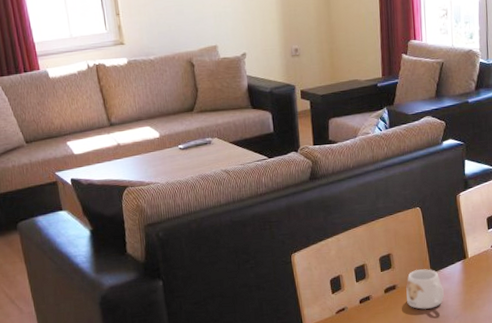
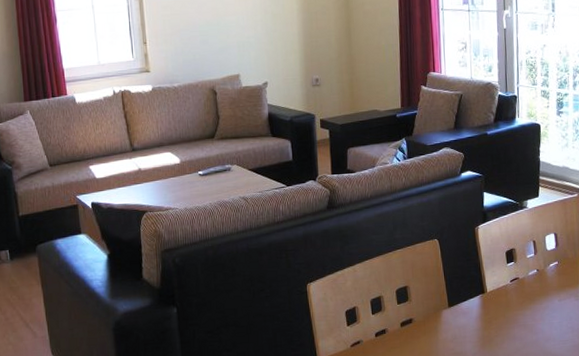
mug: present [406,269,444,309] -> none [423,303,462,345]

